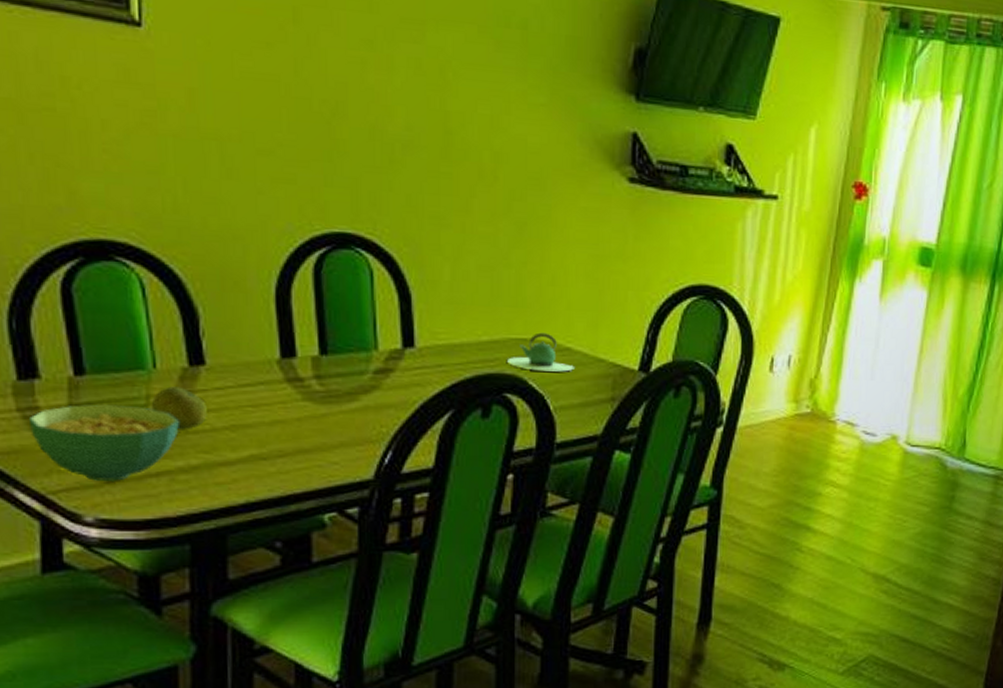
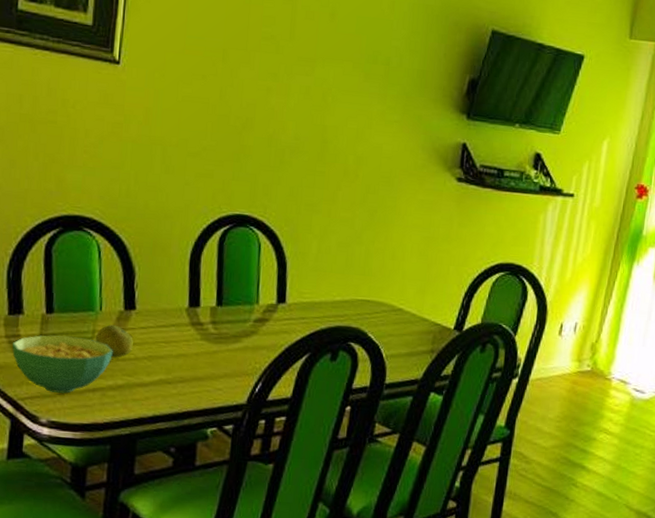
teapot: present [507,332,574,372] -> none [354,296,404,328]

